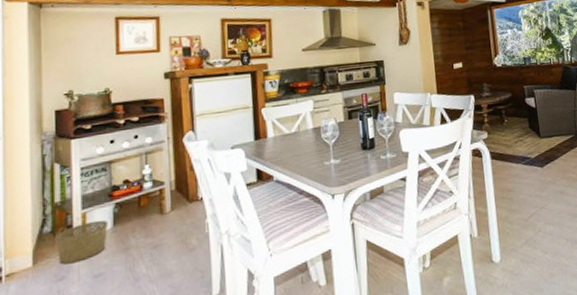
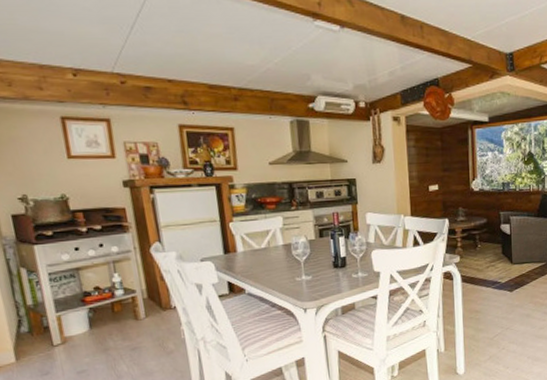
basket: present [55,220,109,265] -> none [33,323,86,361]

